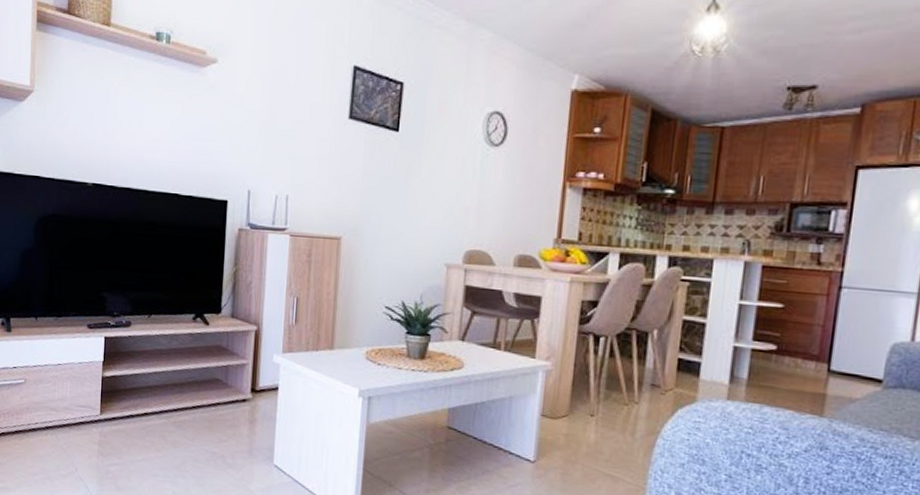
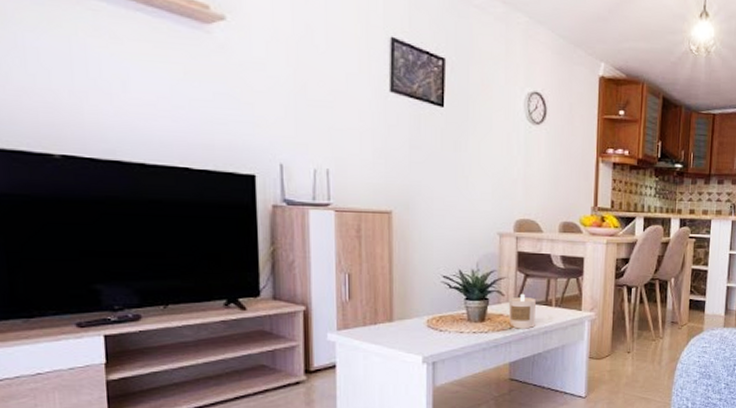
candle: none [450,332,482,373] -> present [508,293,536,329]

